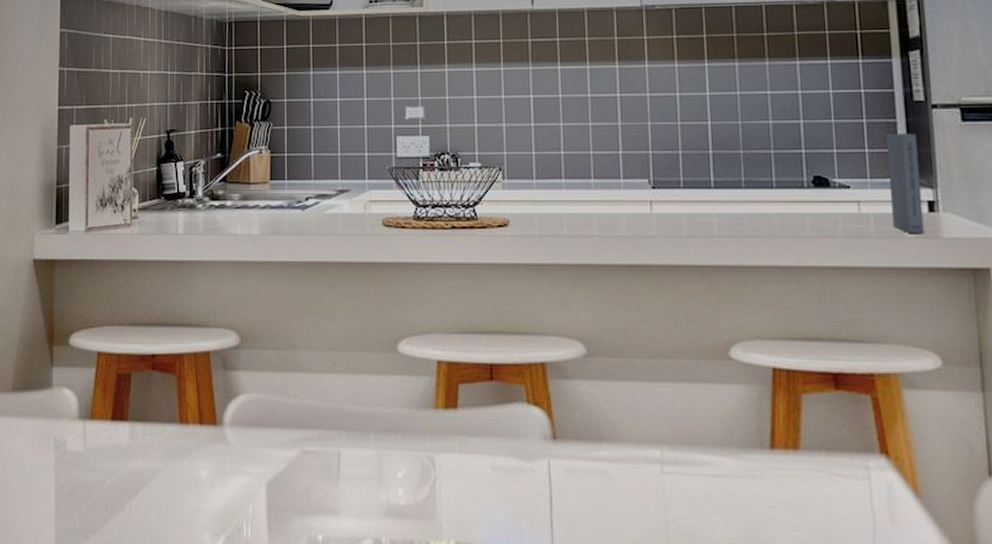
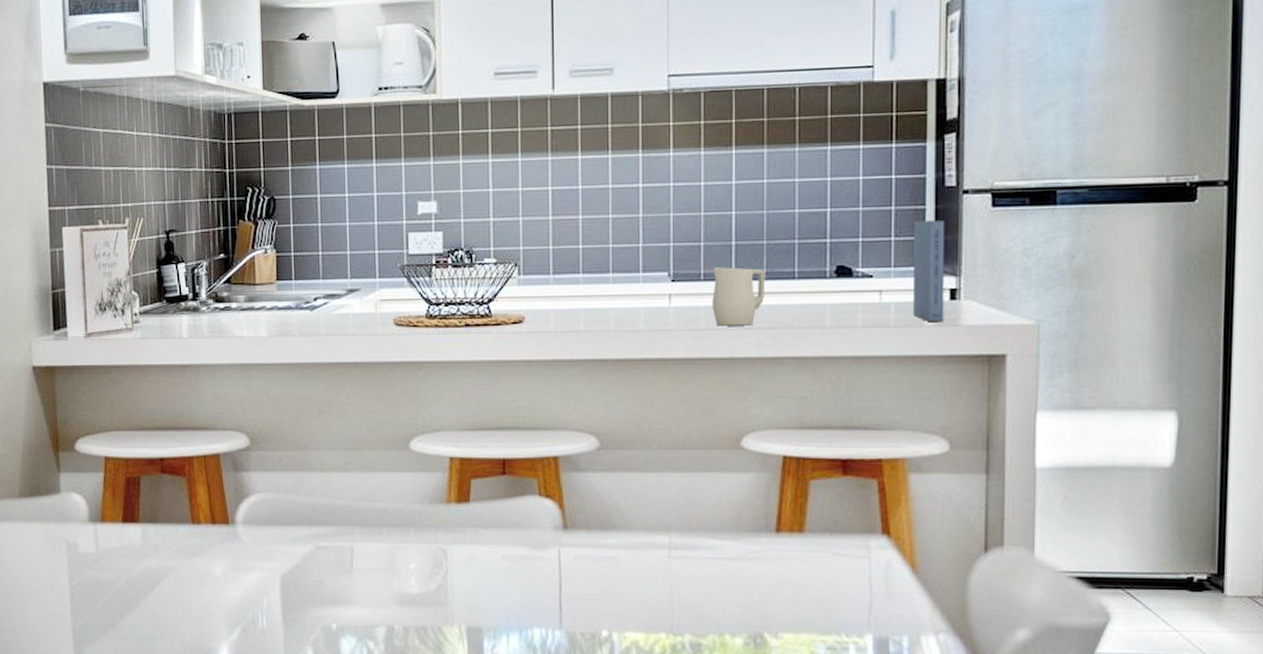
mug: none [693,175,744,234] -> present [712,267,766,326]

